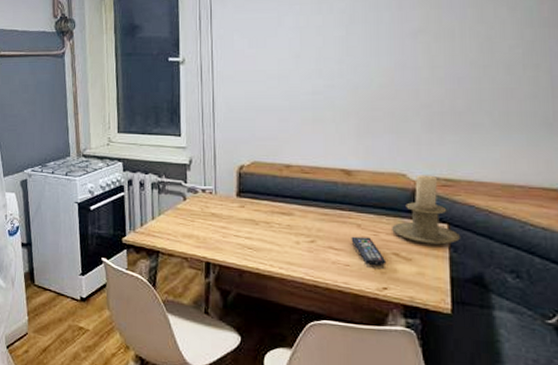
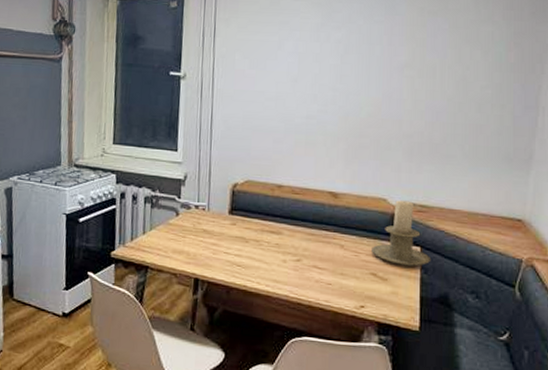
remote control: present [351,236,387,265] -> none [334,256,365,285]

